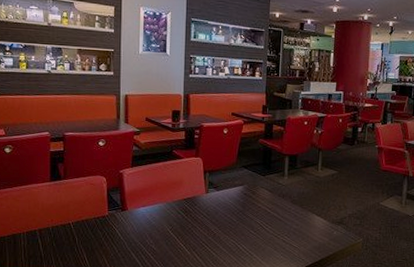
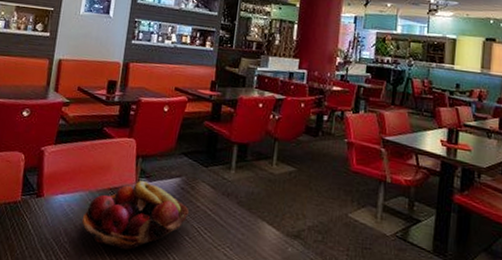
fruit basket: none [163,191,252,245] -> present [81,181,189,250]

